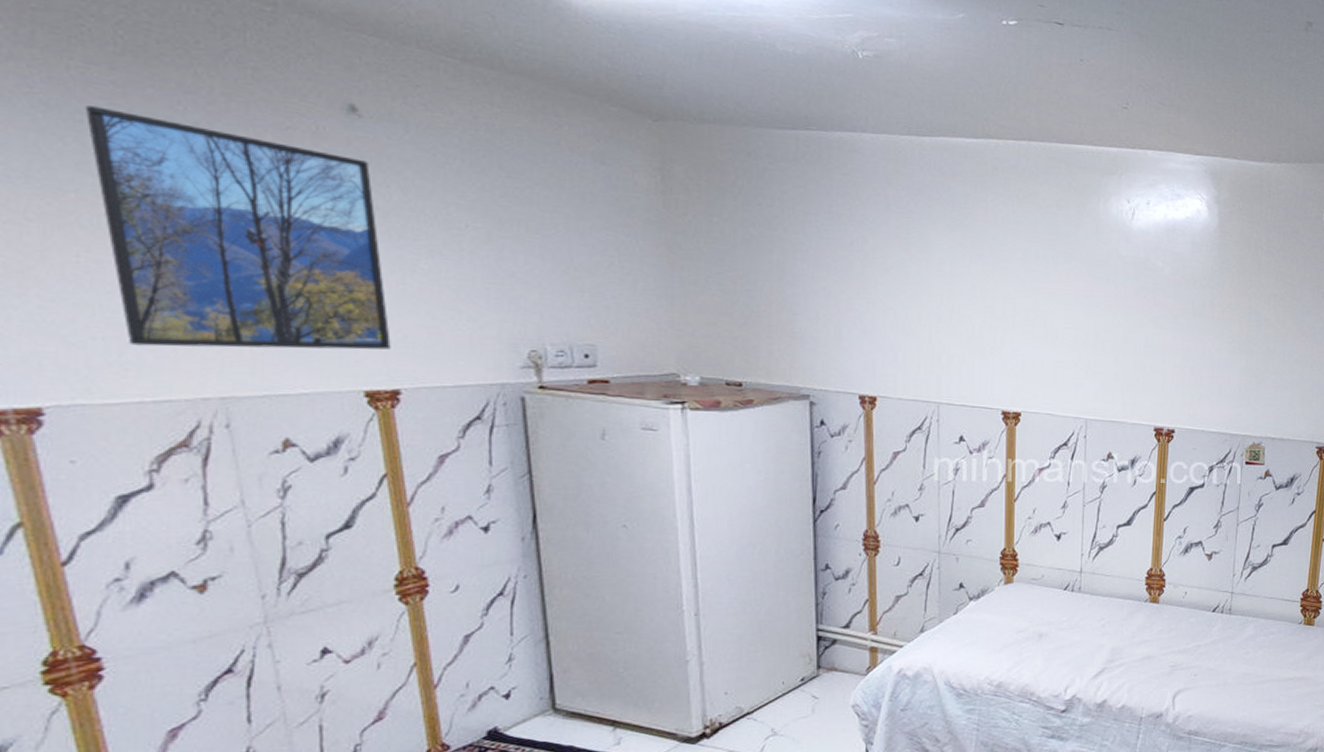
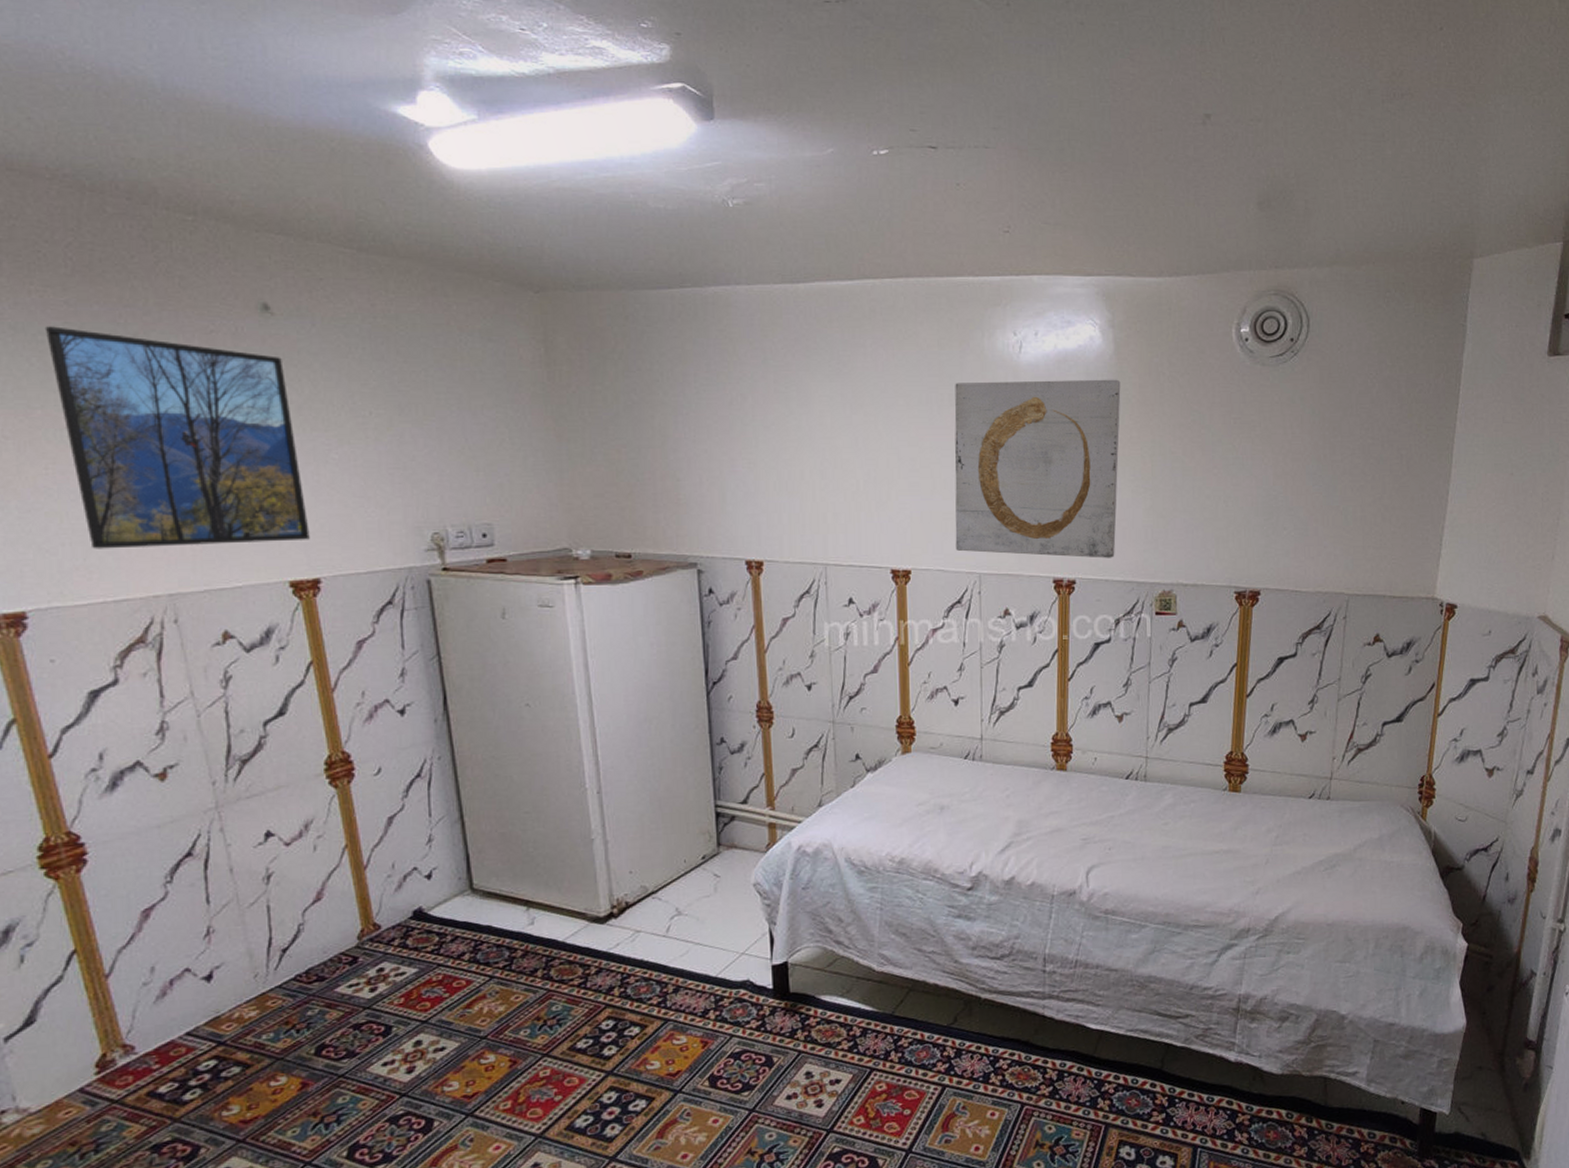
wall art: none [1064,242,1223,411] -> present [954,379,1121,558]

